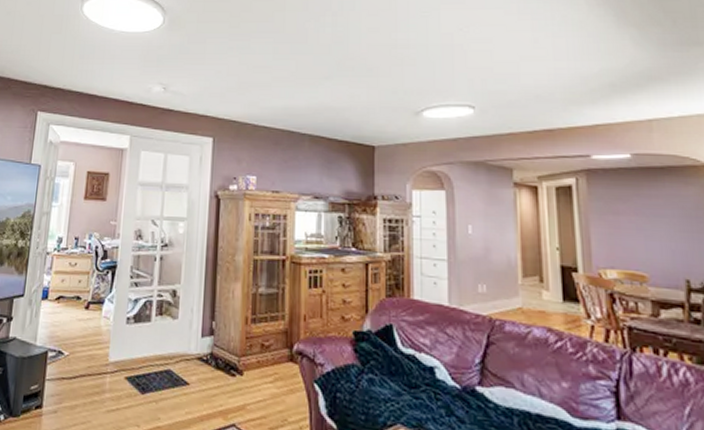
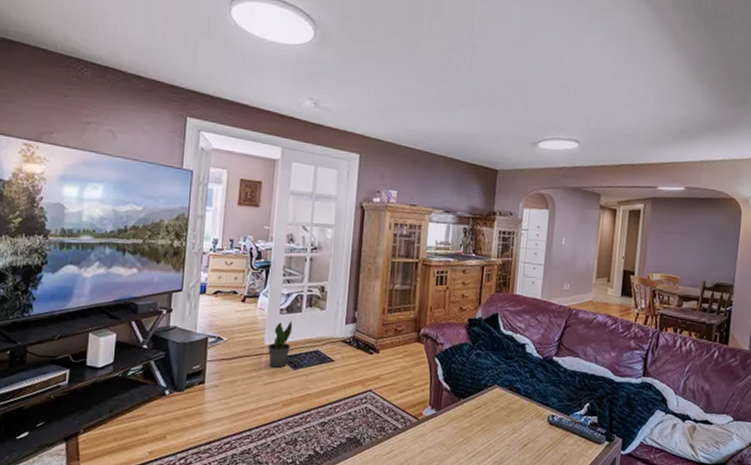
potted plant: none [112,332,141,391] -> present [268,321,293,368]

